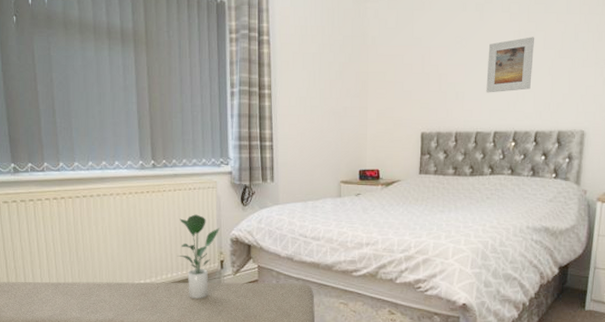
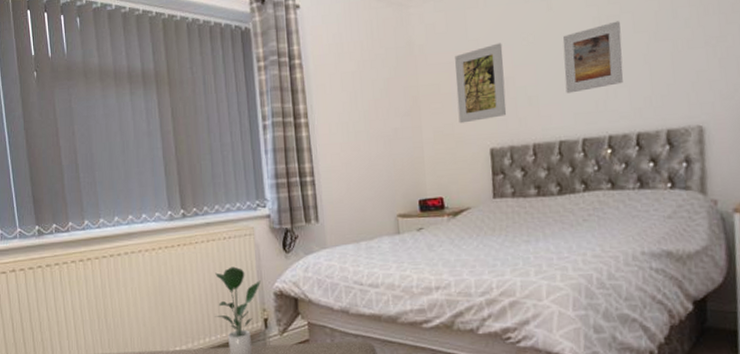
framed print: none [398,43,440,109] -> present [455,43,507,124]

